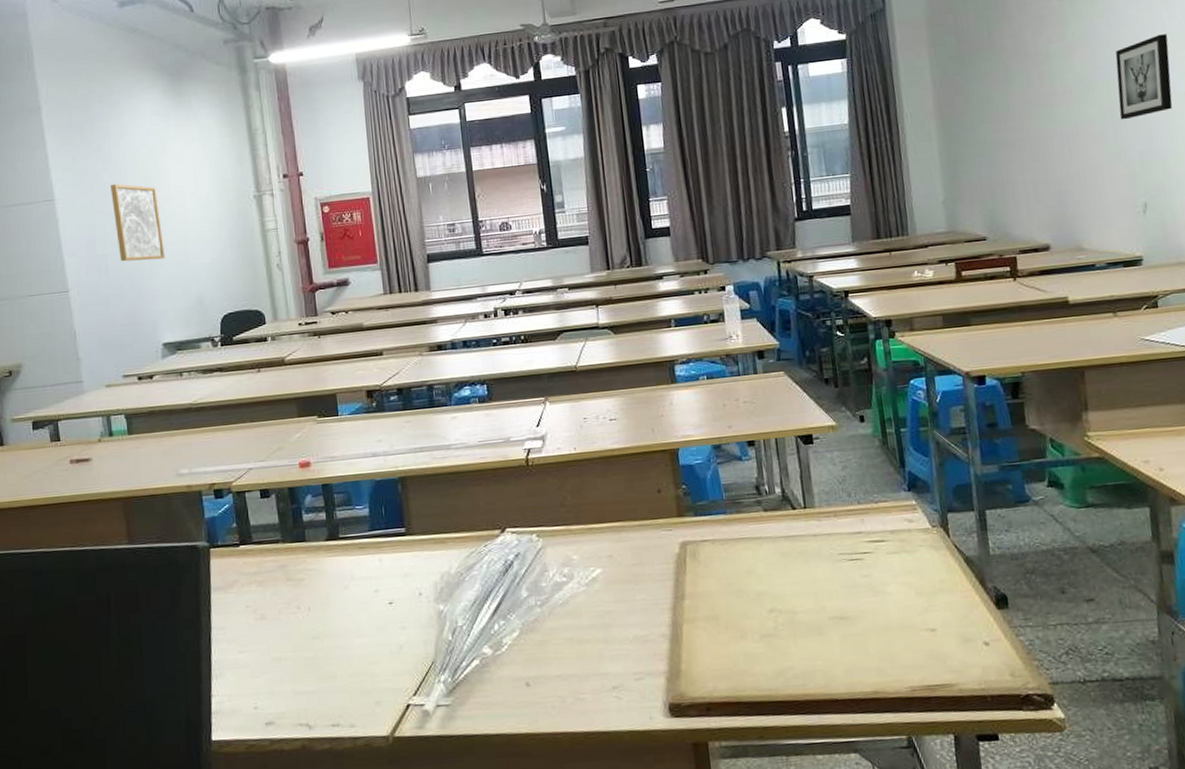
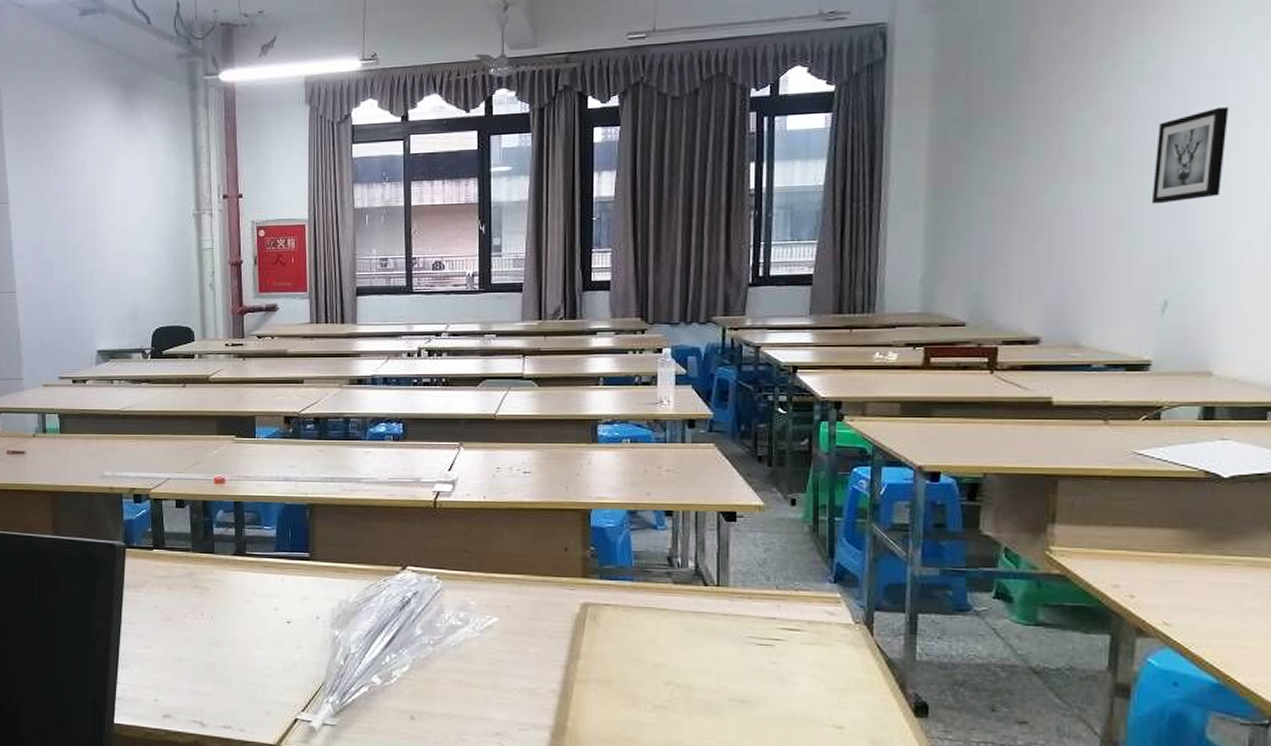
wall art: present [111,183,165,262] -> none [60,191,106,269]

